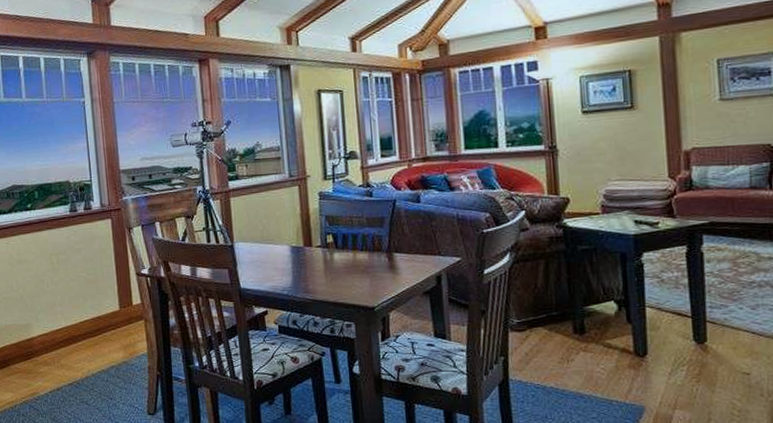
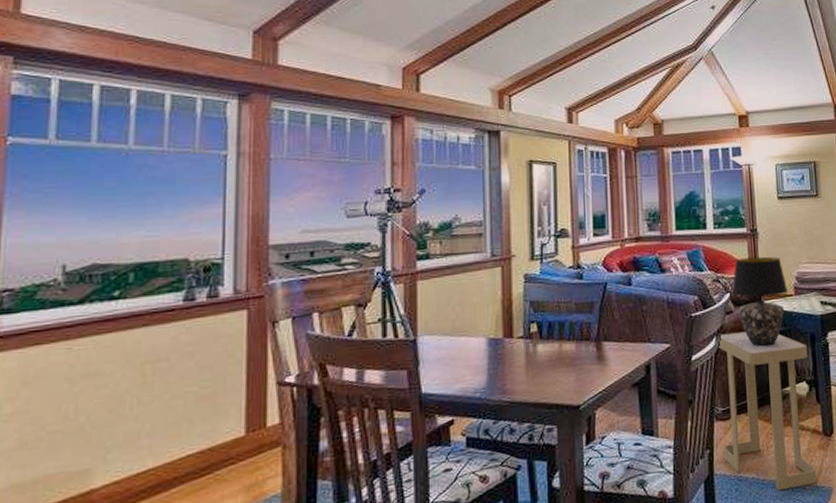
side table: none [510,248,626,403] -> present [716,331,817,491]
table lamp: none [527,174,594,265] -> present [732,256,789,347]

